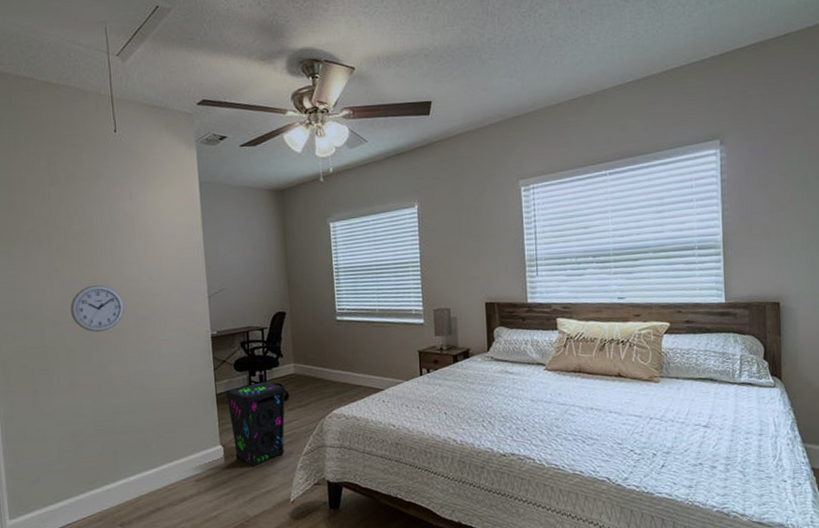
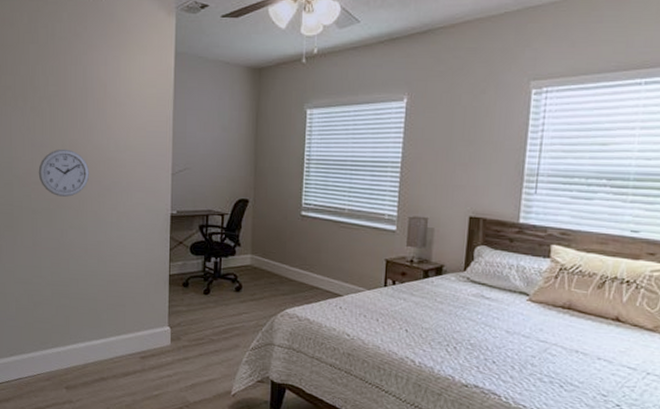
speaker: present [226,380,286,467] -> none [179,268,240,353]

